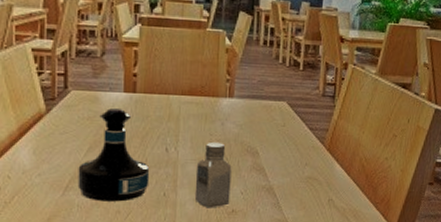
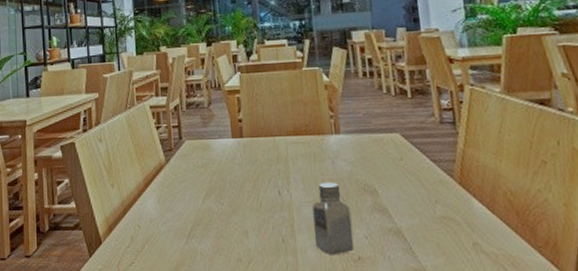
tequila bottle: present [78,108,150,202] -> none [198,154,267,249]

